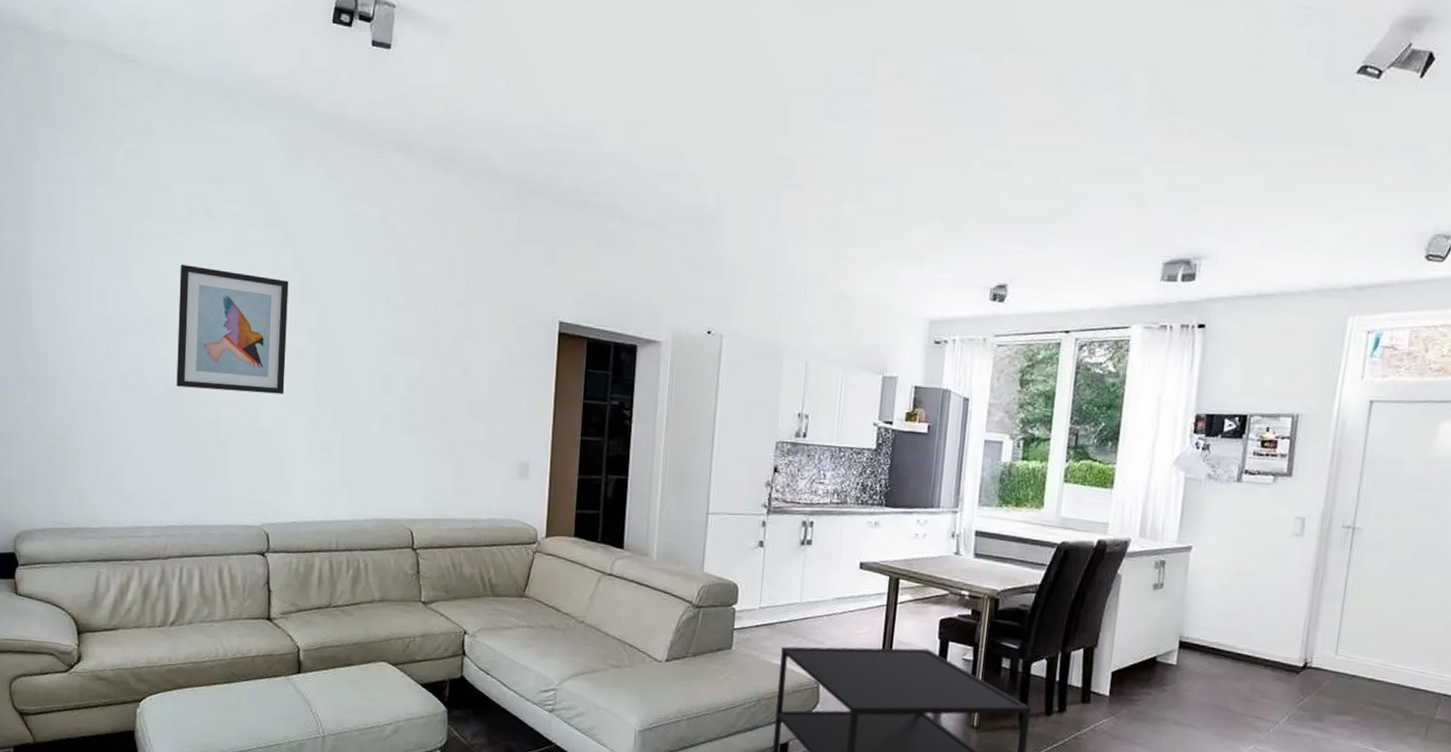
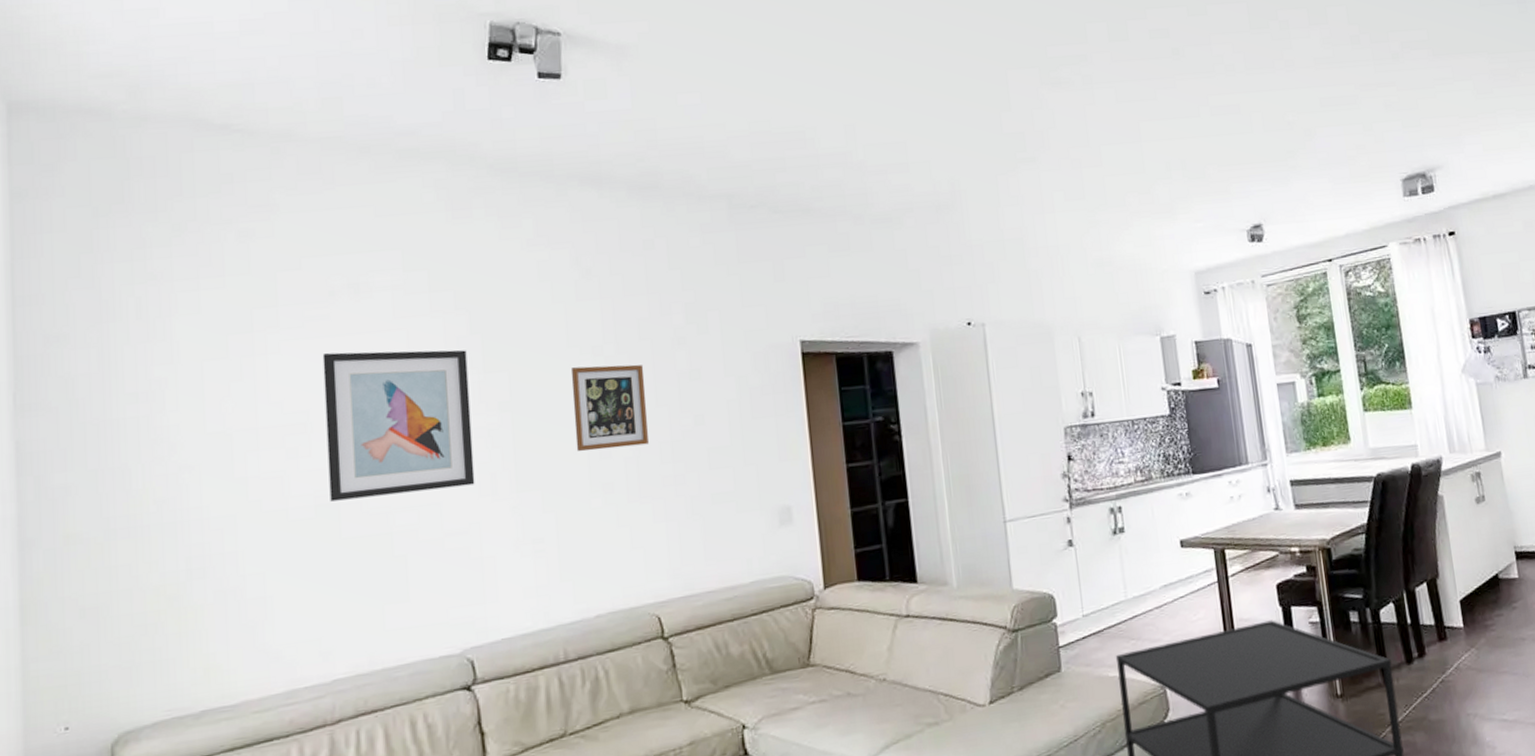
picture frame: none [364,311,427,388] -> present [570,364,648,452]

